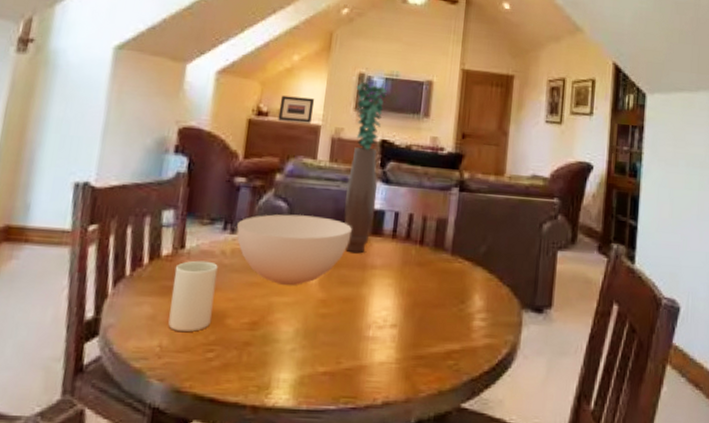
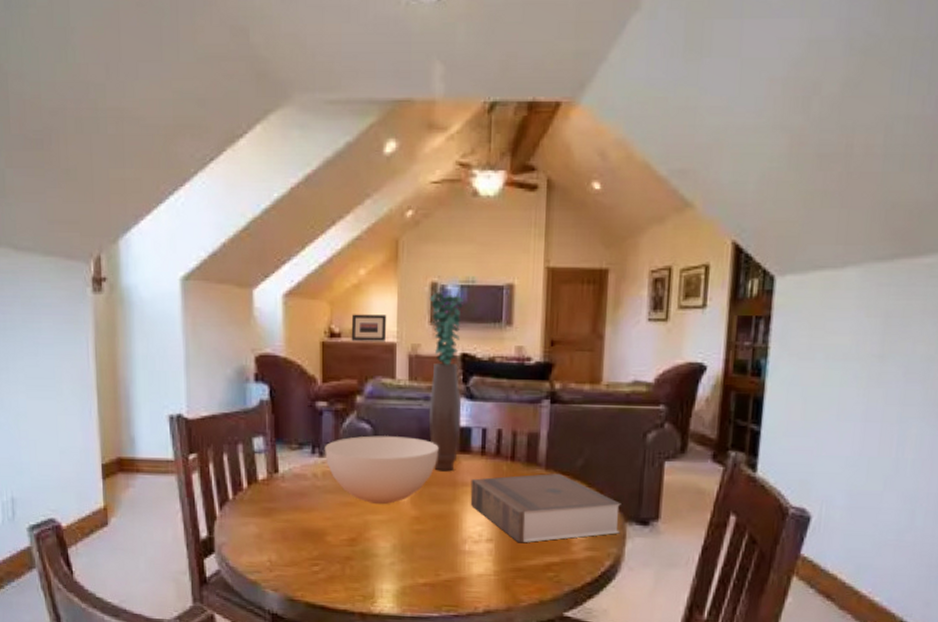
cup: present [168,260,218,333] -> none [272,483,313,549]
book: none [377,259,519,329] -> present [470,474,621,543]

